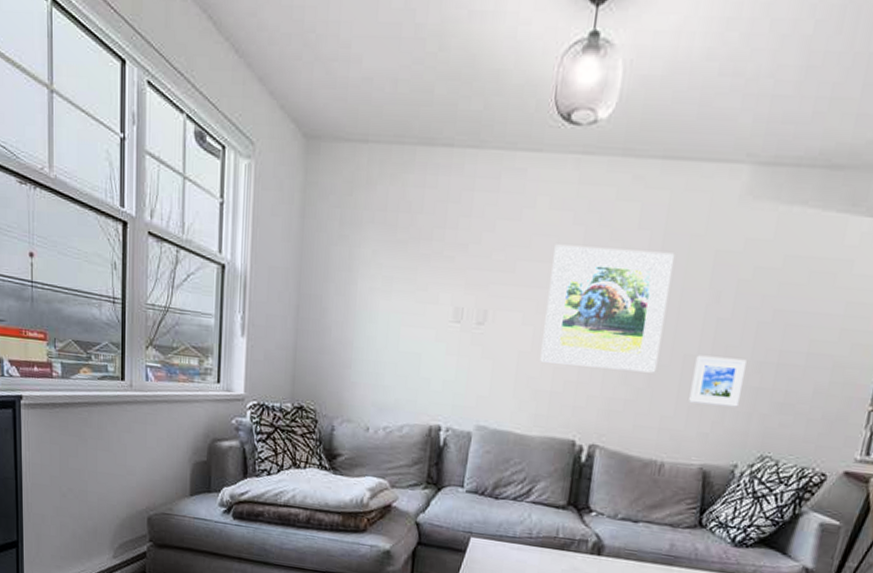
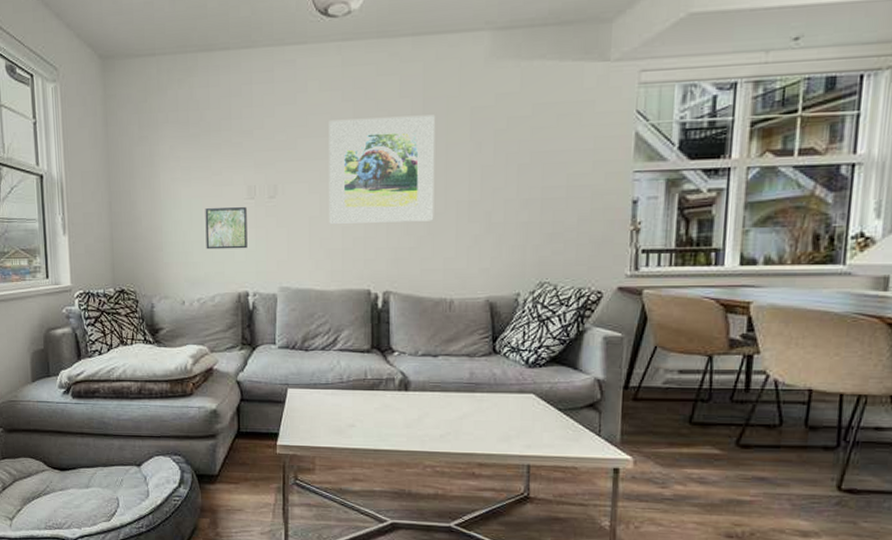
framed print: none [400,327,451,378] -> present [205,207,248,250]
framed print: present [689,355,747,407] -> none [467,199,513,243]

